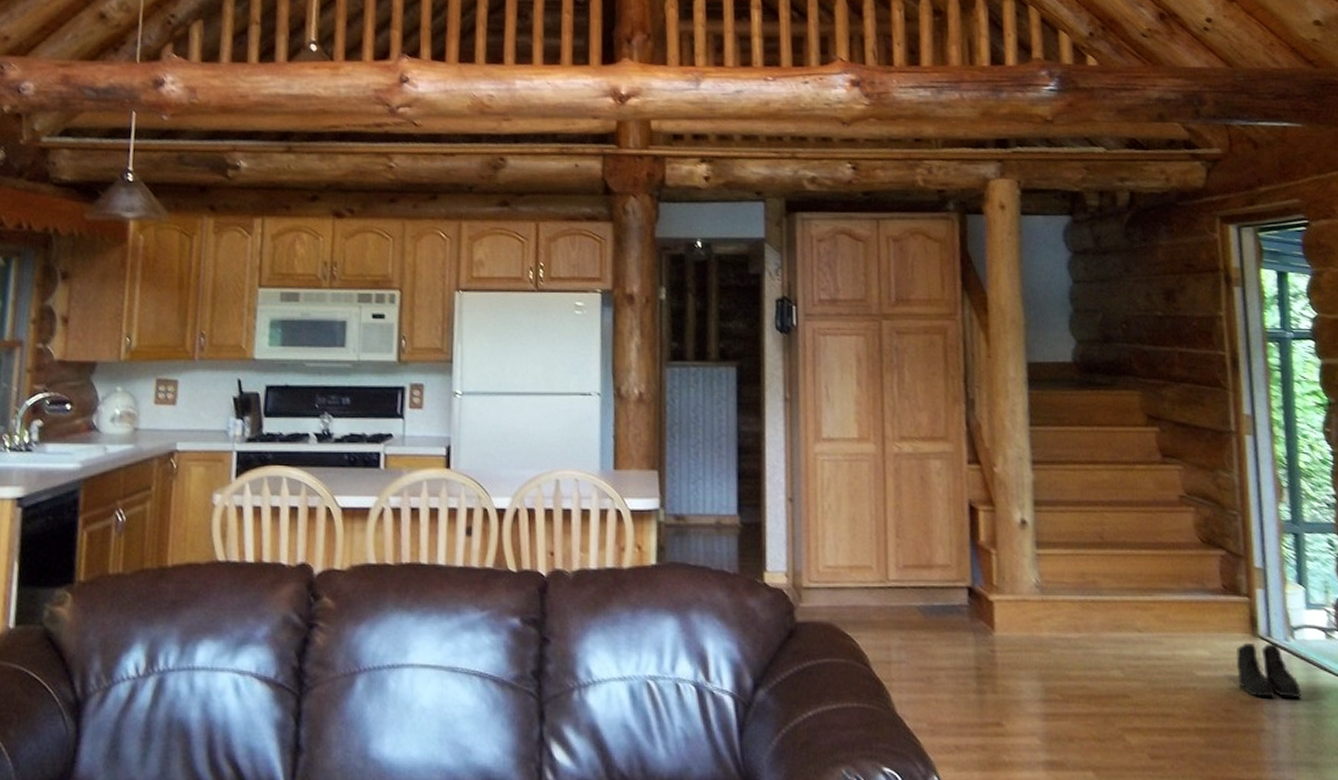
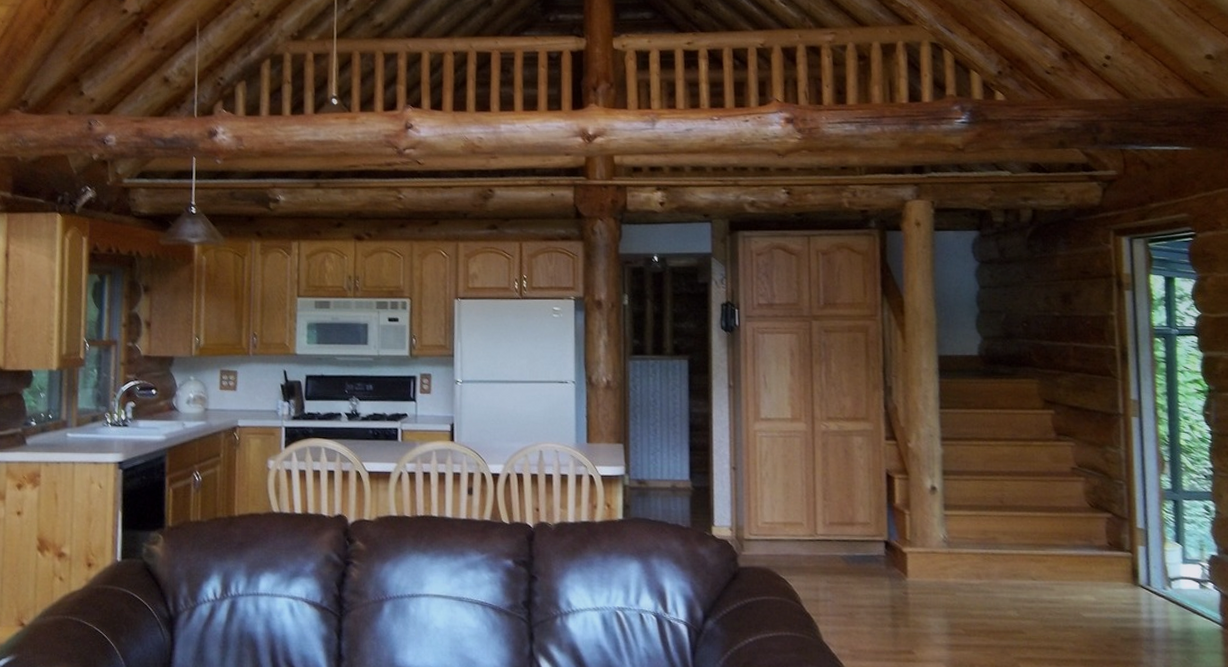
boots: present [1235,643,1302,697] -> none [1118,591,1177,636]

